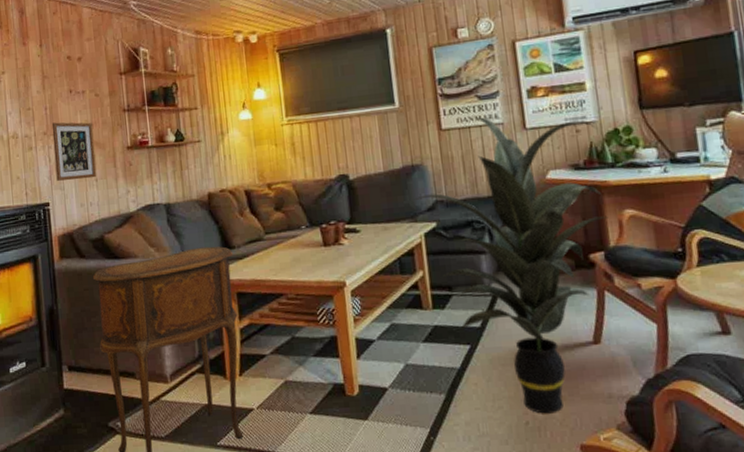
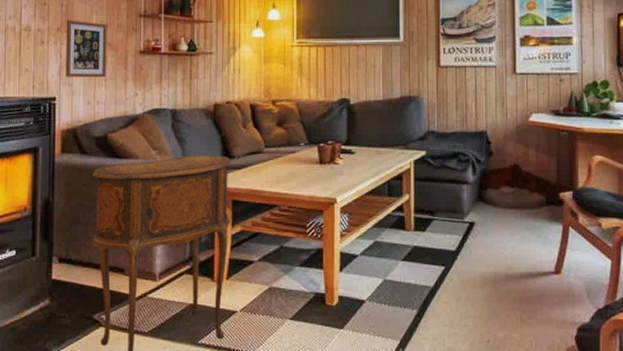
indoor plant: present [413,117,608,414] -> none [407,58,580,334]

